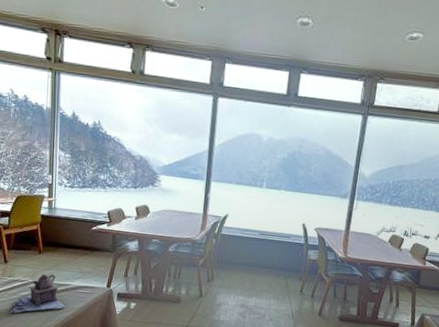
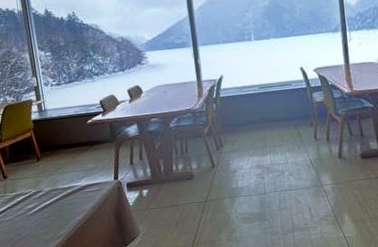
teapot: present [9,274,67,315] -> none [18,179,77,232]

